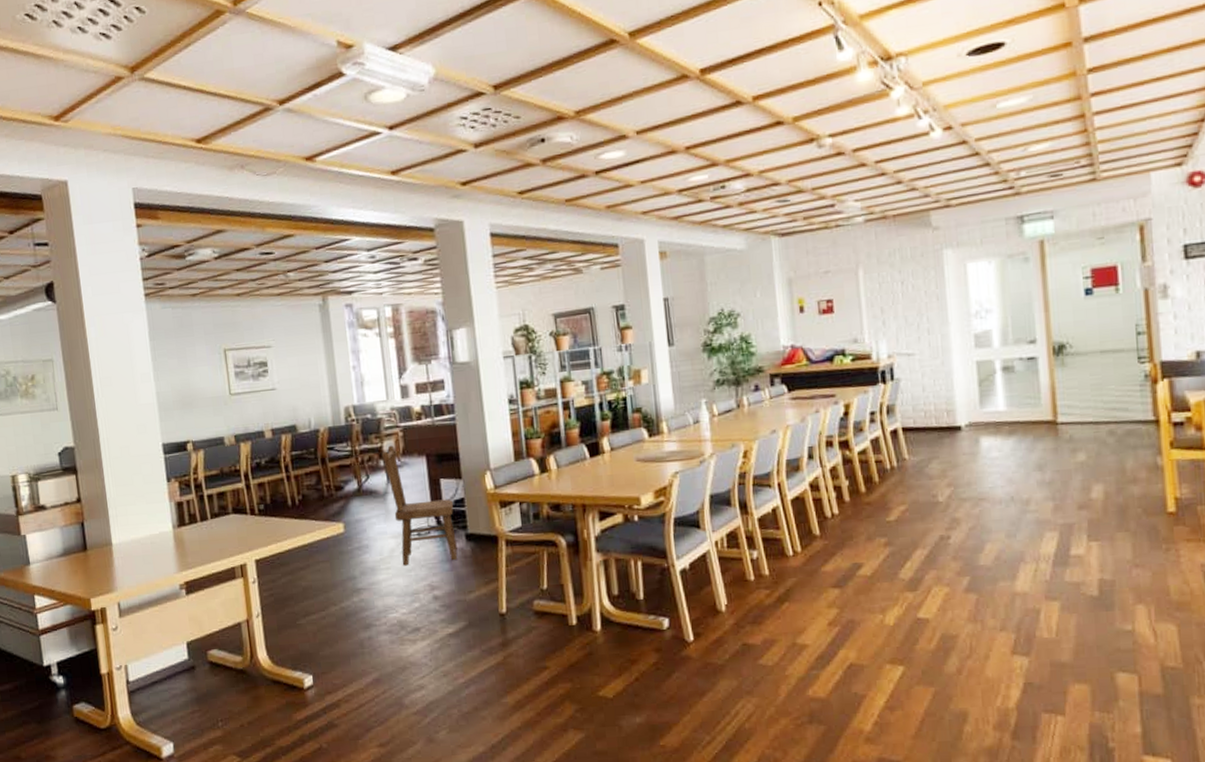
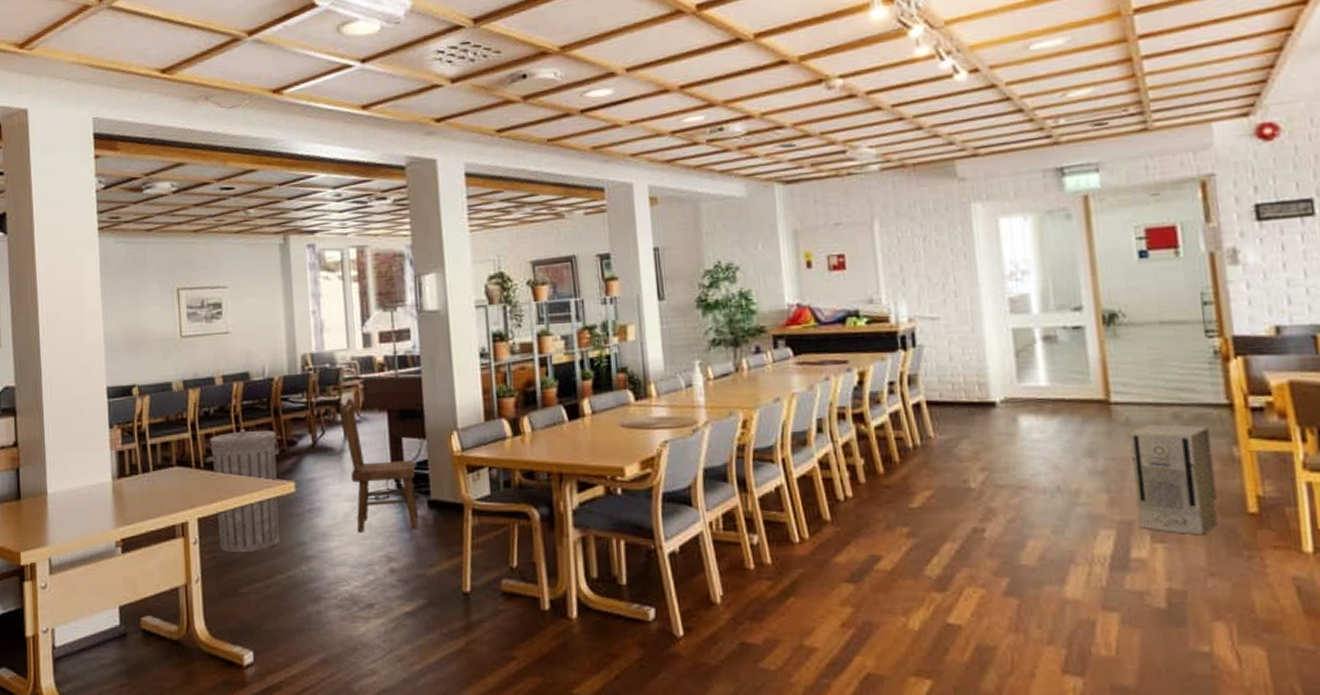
trash can: none [262,477,332,589] -> present [208,429,280,552]
air purifier: none [1072,439,1143,534] -> present [1128,424,1218,536]

